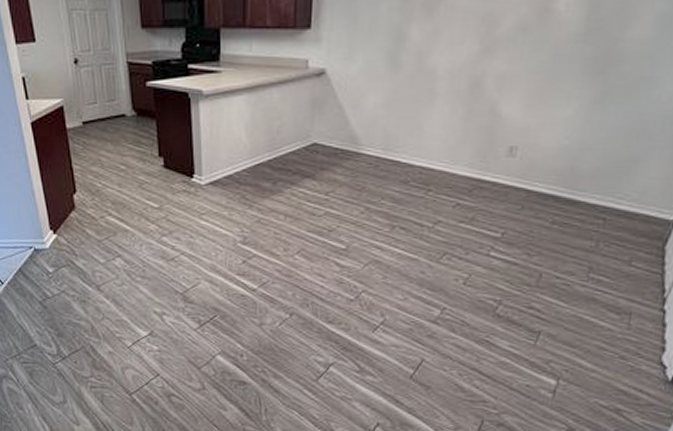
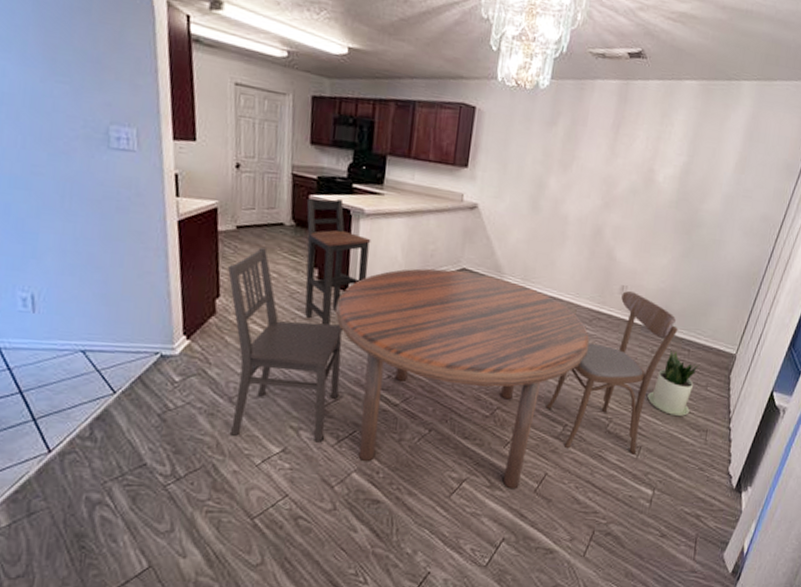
dining chair: none [81,141,196,327] -> present [228,247,342,443]
bar stool: none [144,82,213,214] -> present [304,198,371,326]
dining table: none [184,146,471,375] -> present [334,268,590,490]
dining chair: none [419,153,589,341] -> present [546,291,678,455]
planter: none [547,220,621,298] -> present [647,350,700,417]

